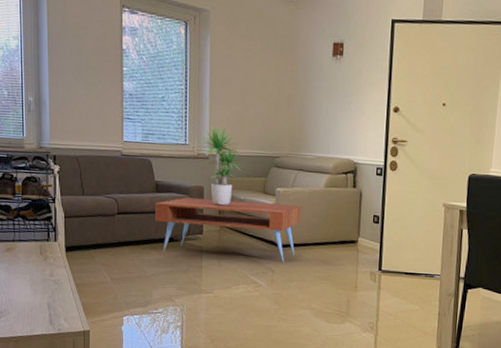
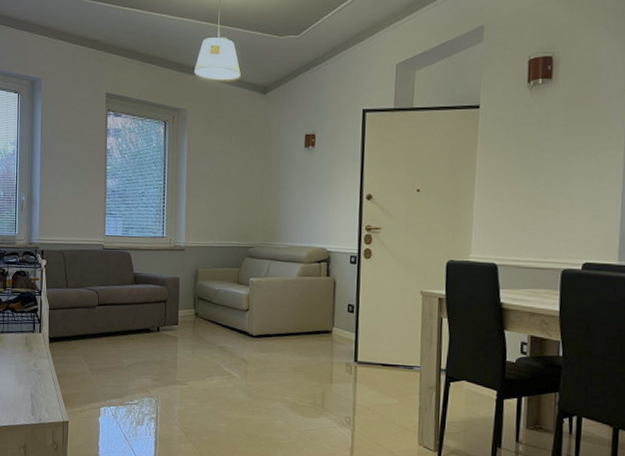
coffee table: present [154,197,301,263] -> none [132,288,275,354]
potted plant: present [198,125,245,206] -> none [174,218,219,297]

